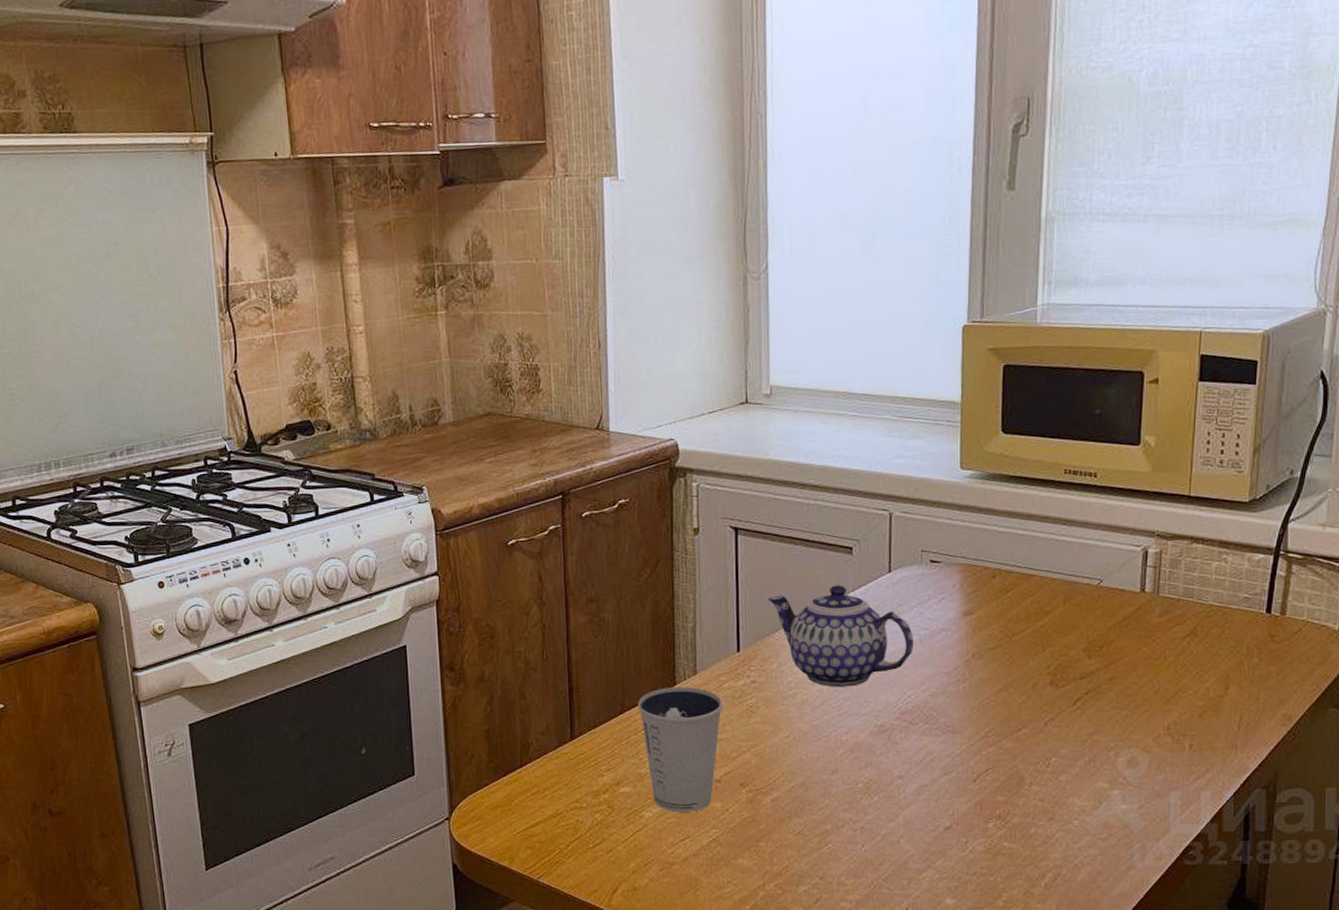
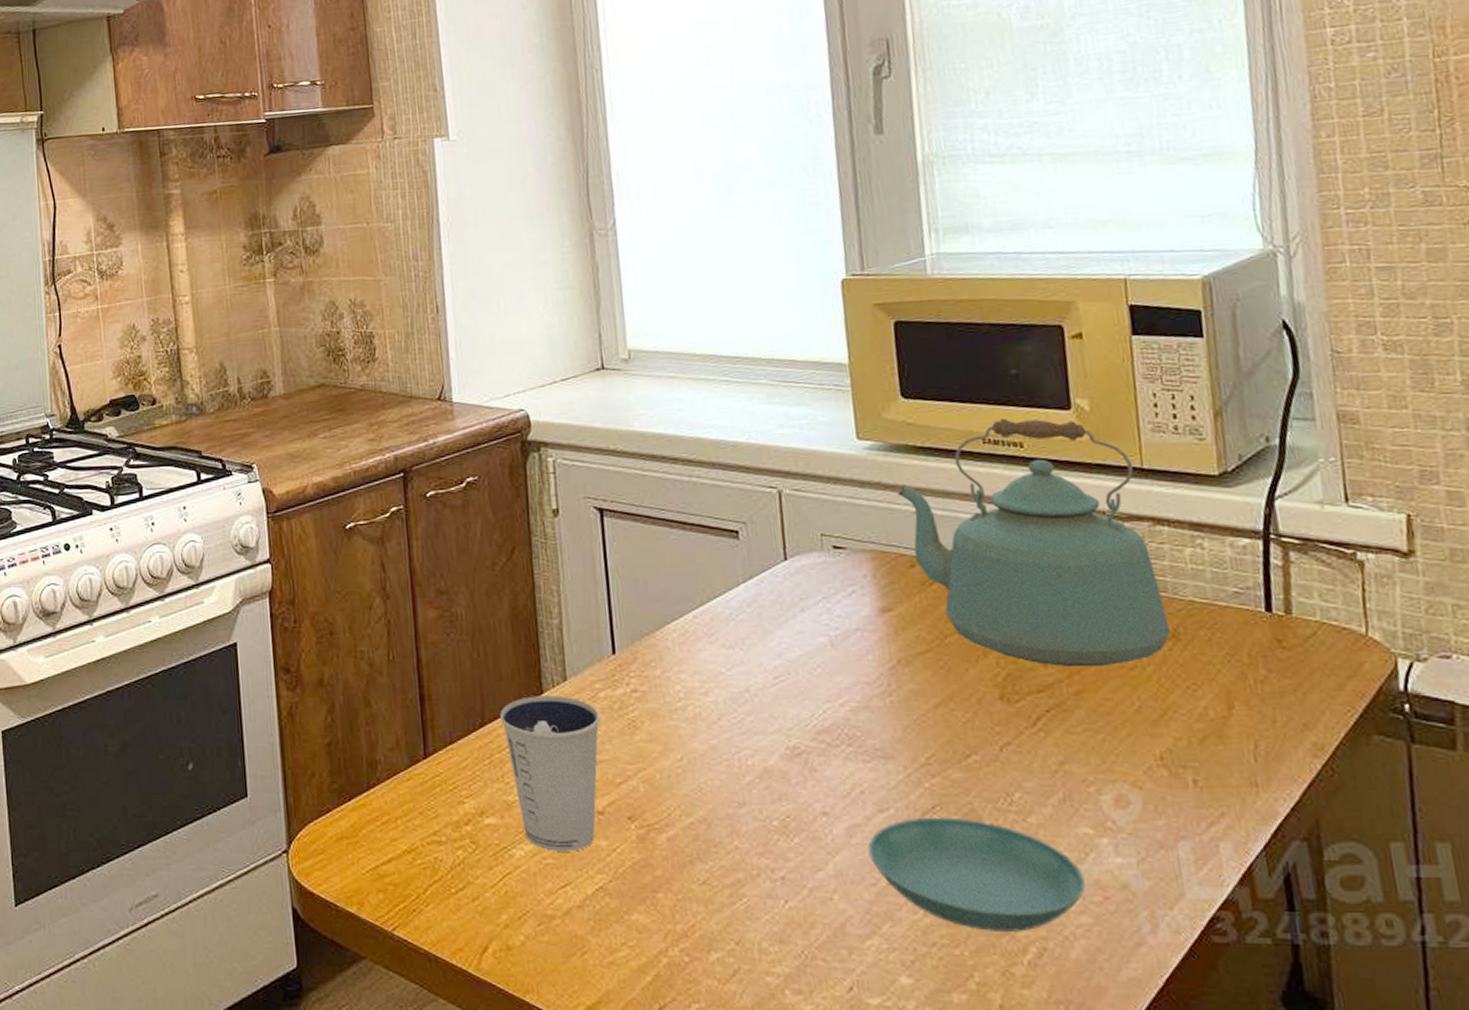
teapot: present [768,585,914,687] -> none [644,575,824,699]
saucer: none [932,777,1096,863] -> present [868,817,1086,932]
kettle: none [989,452,1190,659] -> present [897,418,1170,668]

